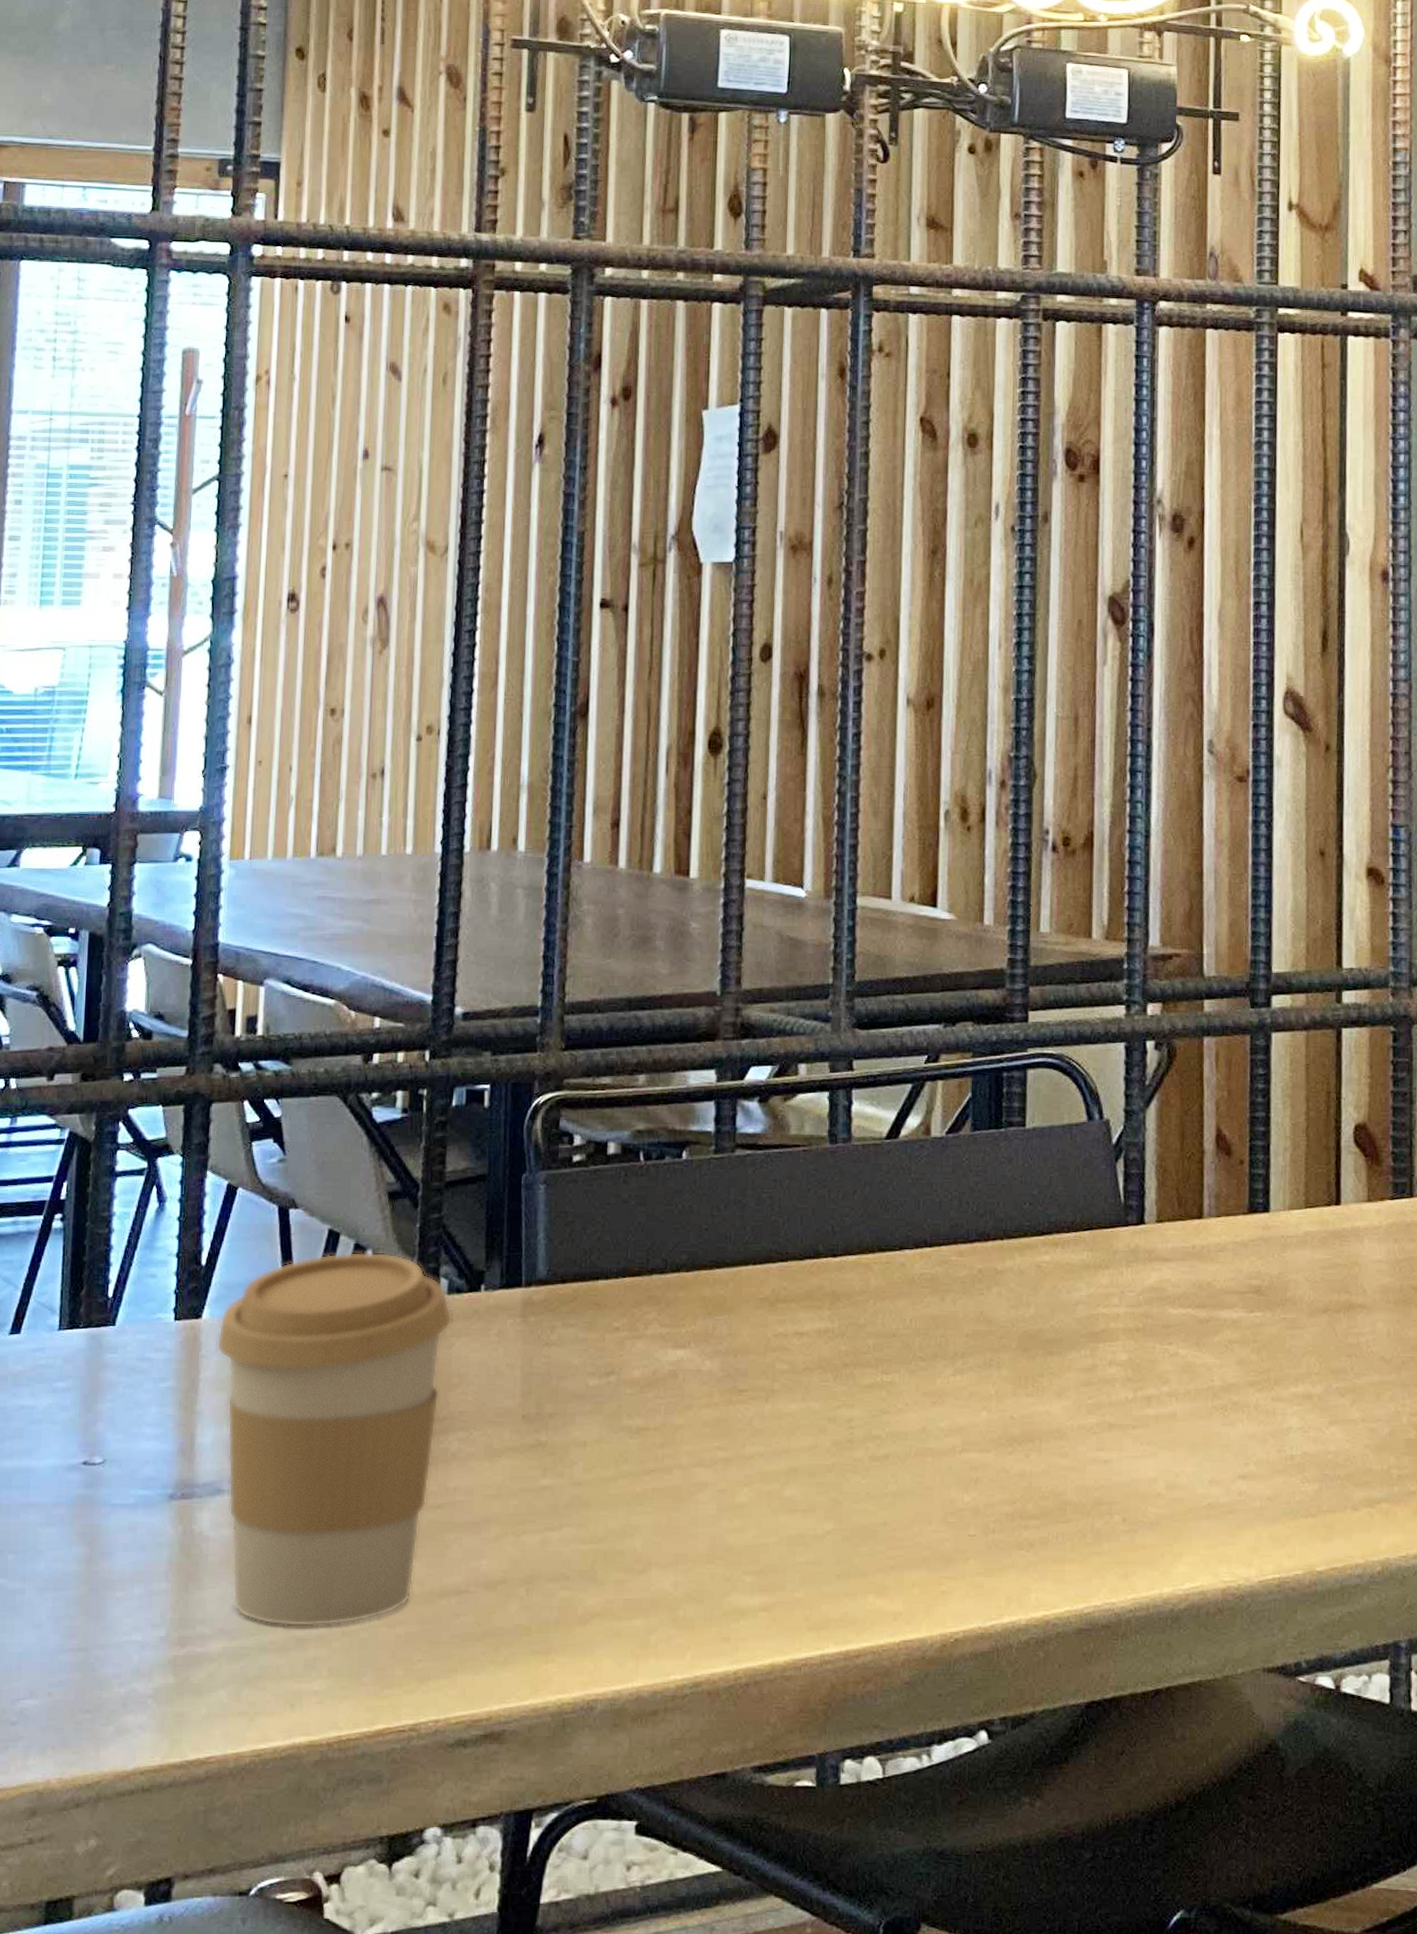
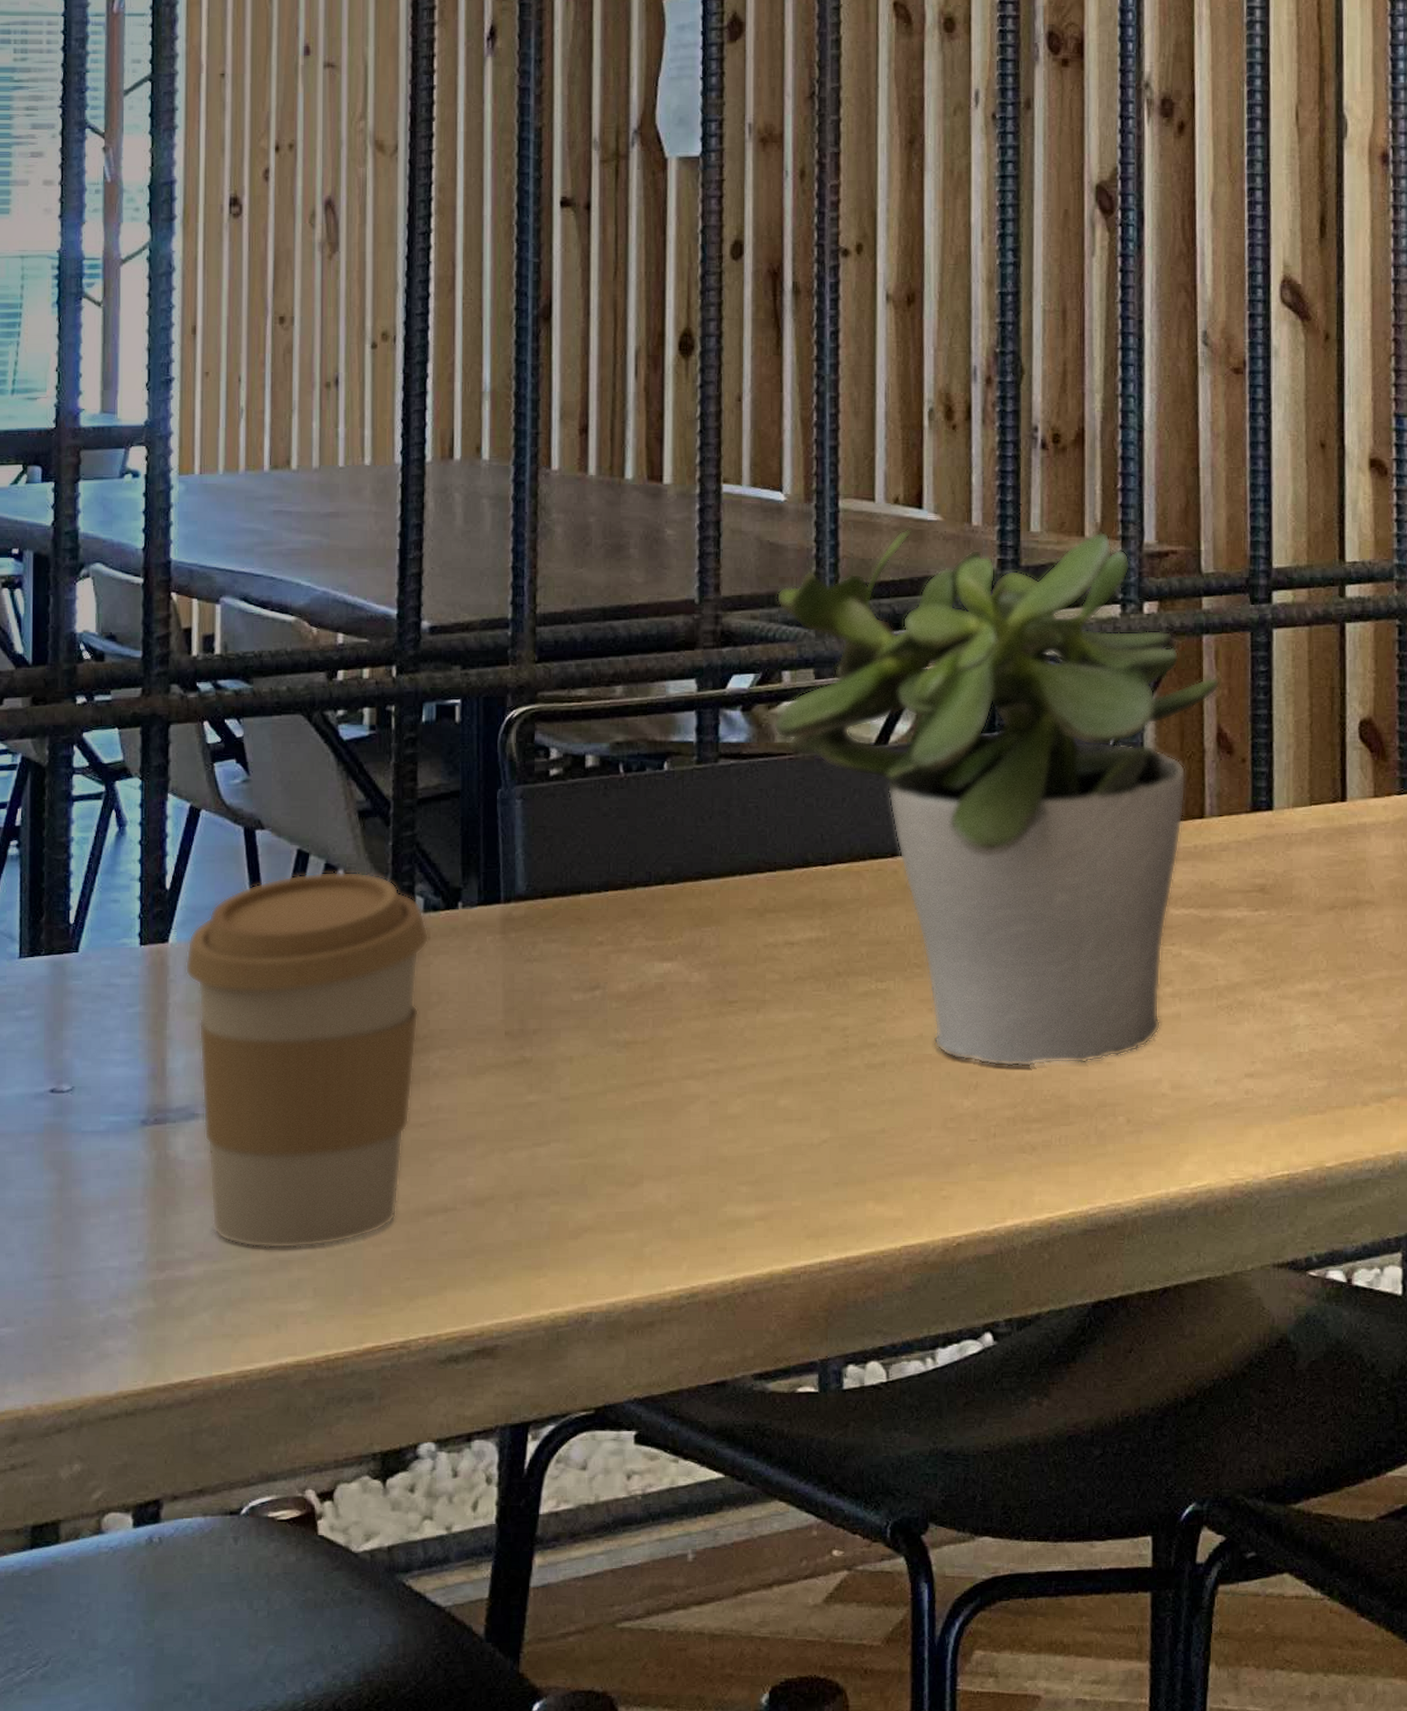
potted plant: none [788,926,1220,1463] -> present [773,528,1220,1067]

